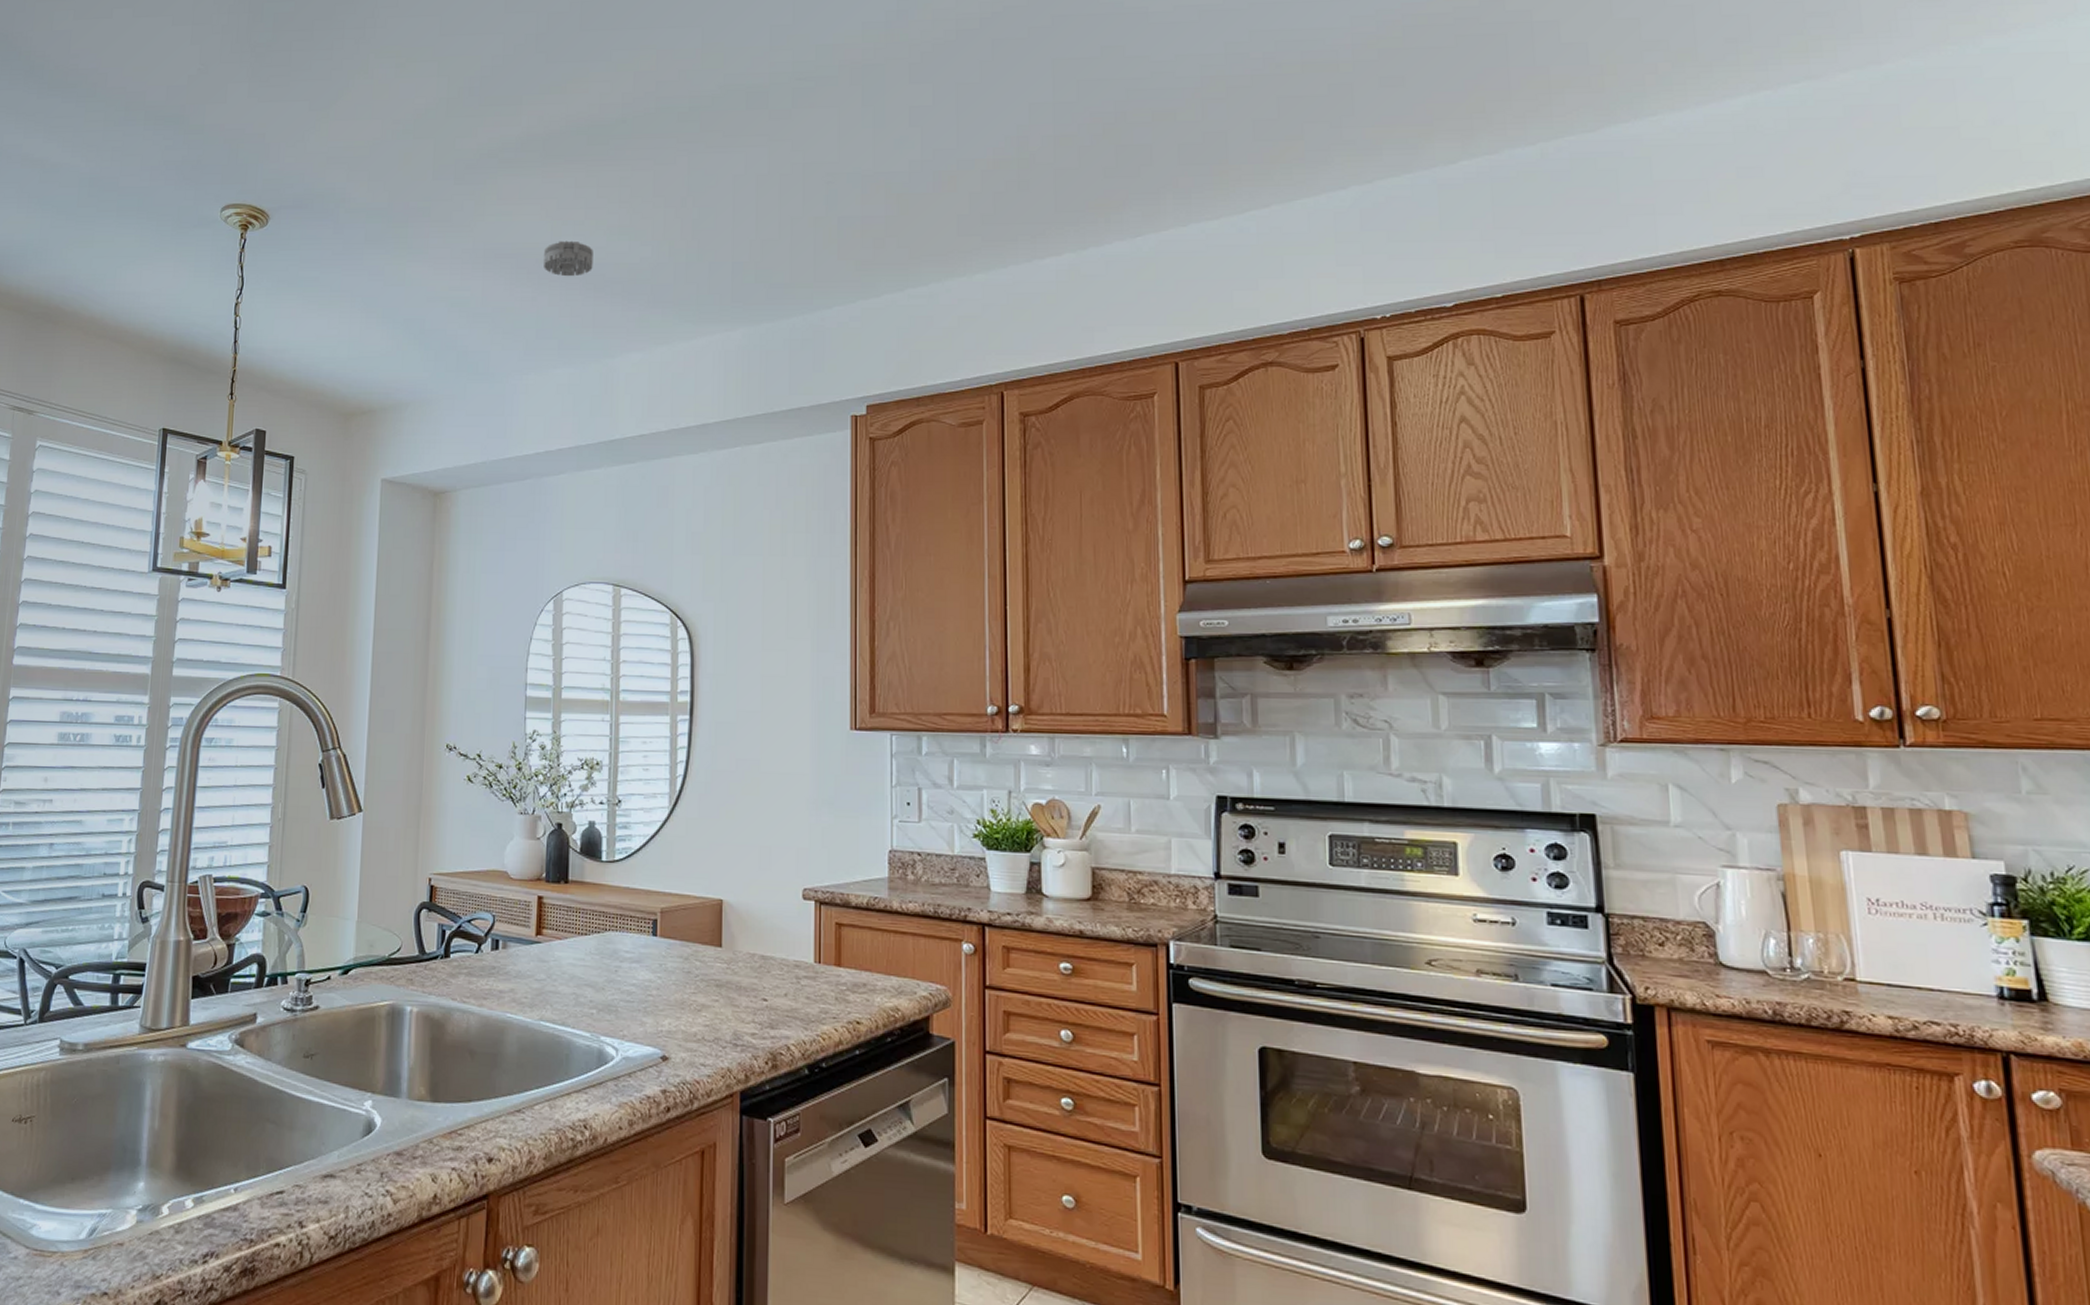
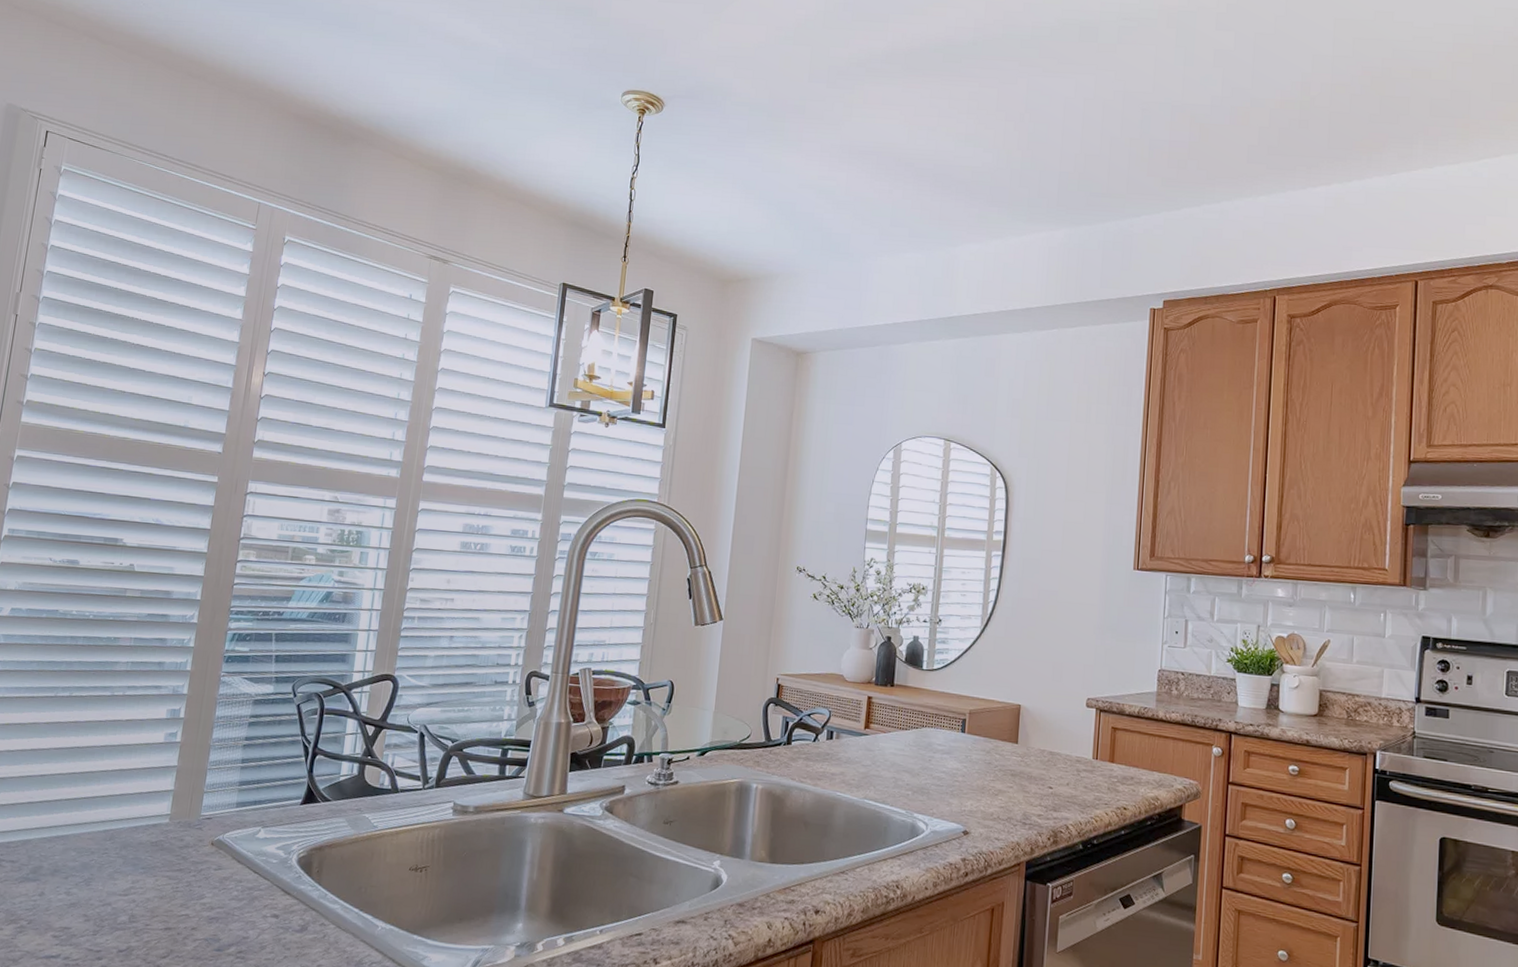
smoke detector: present [544,240,593,277] -> none [900,143,943,175]

